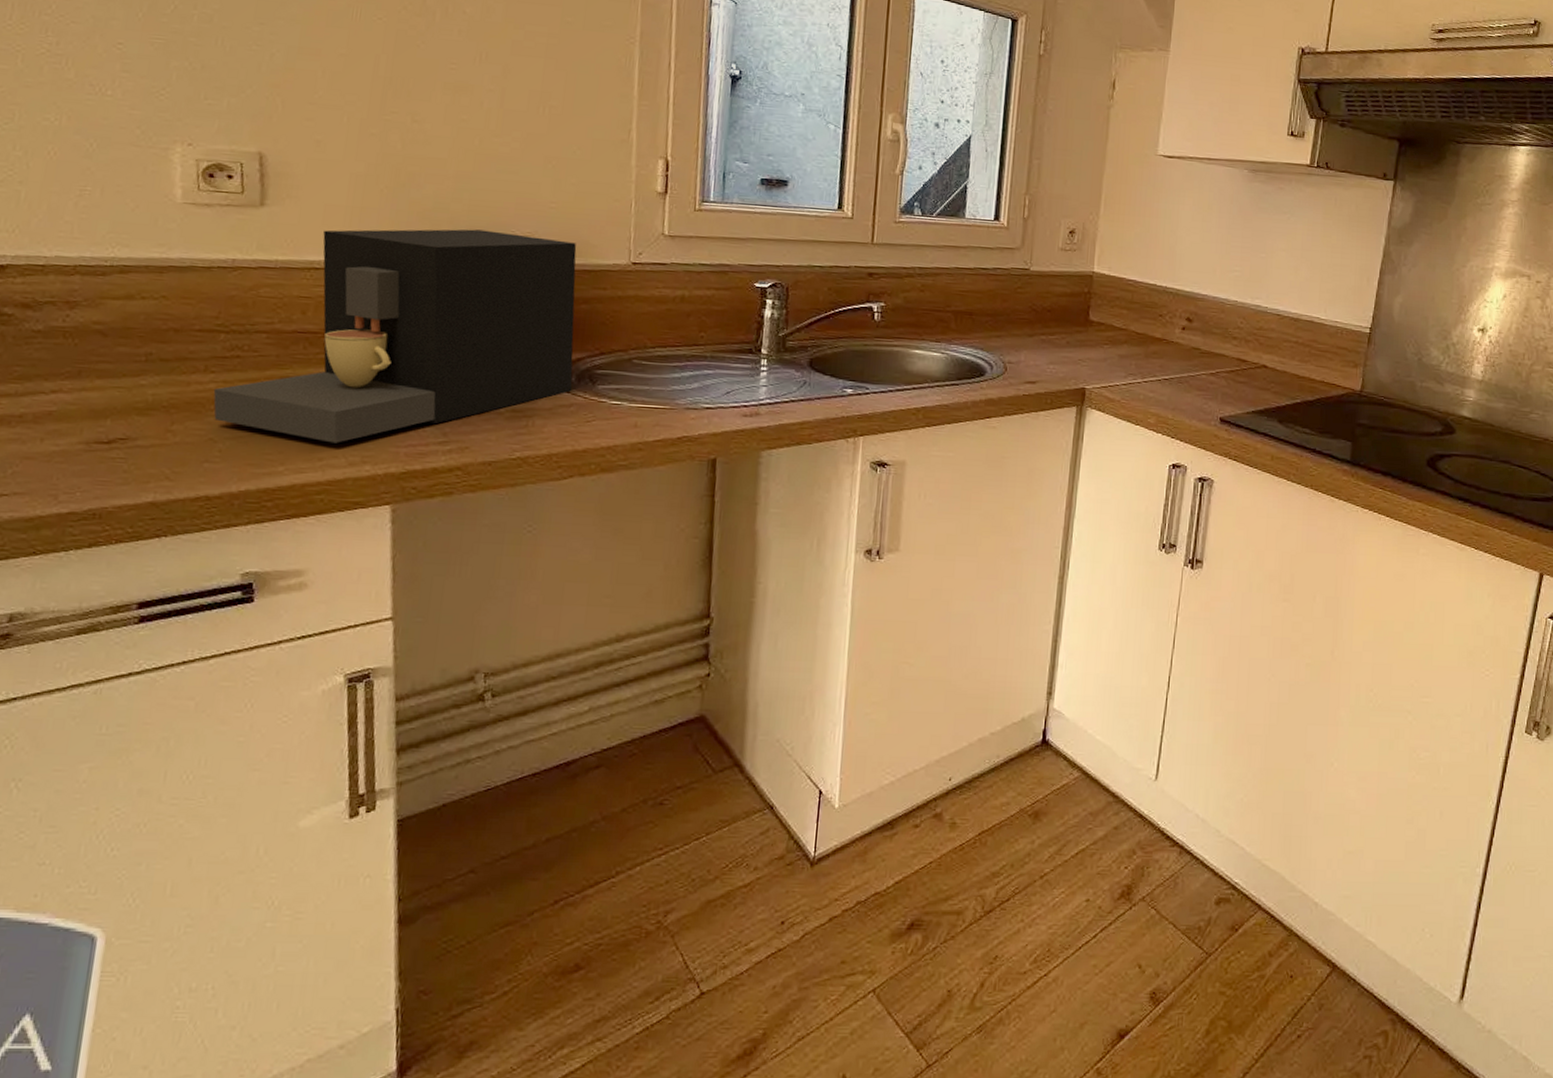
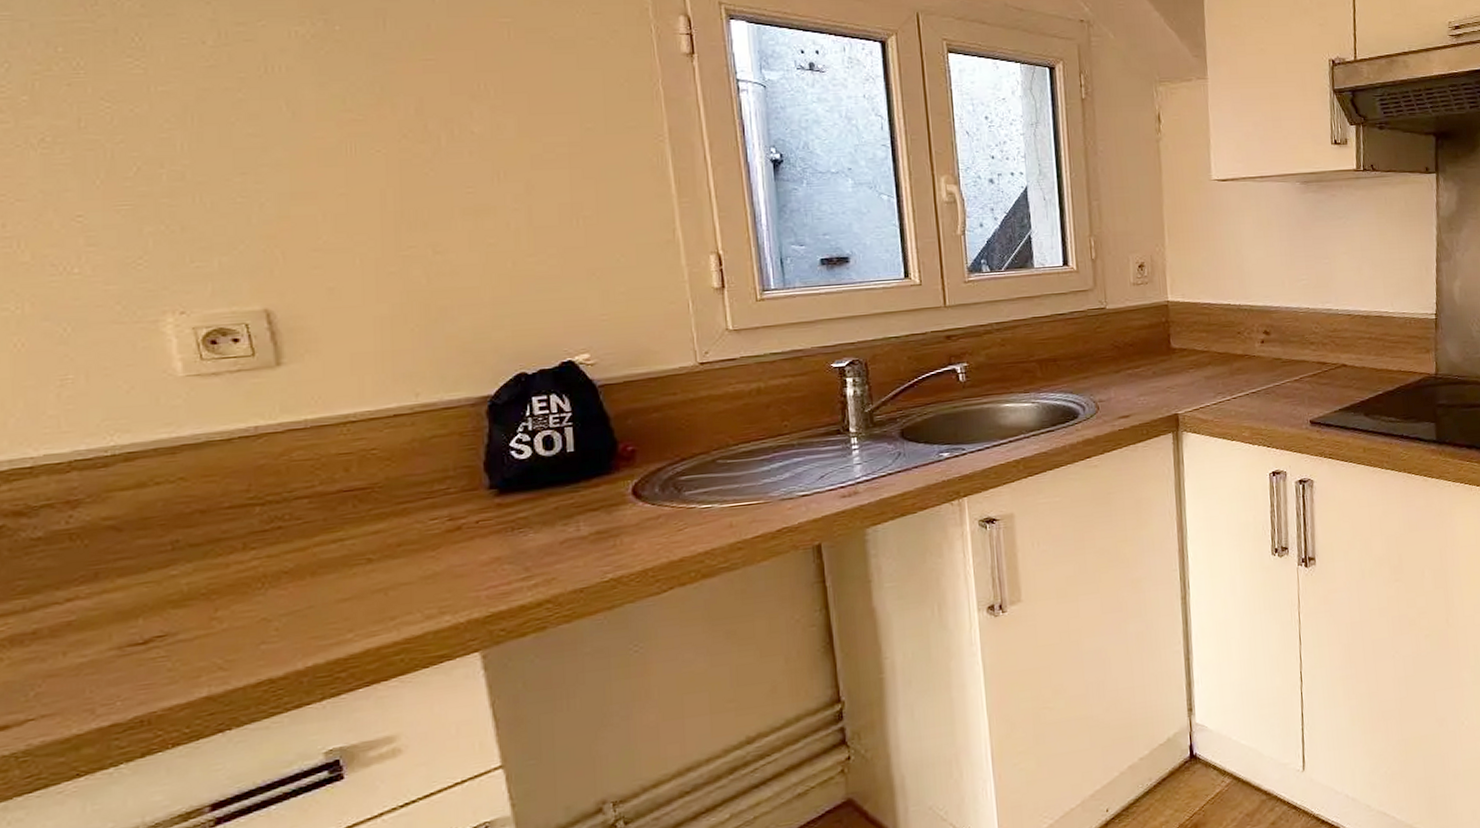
coffee maker: present [213,229,577,443] -> none [257,351,658,600]

